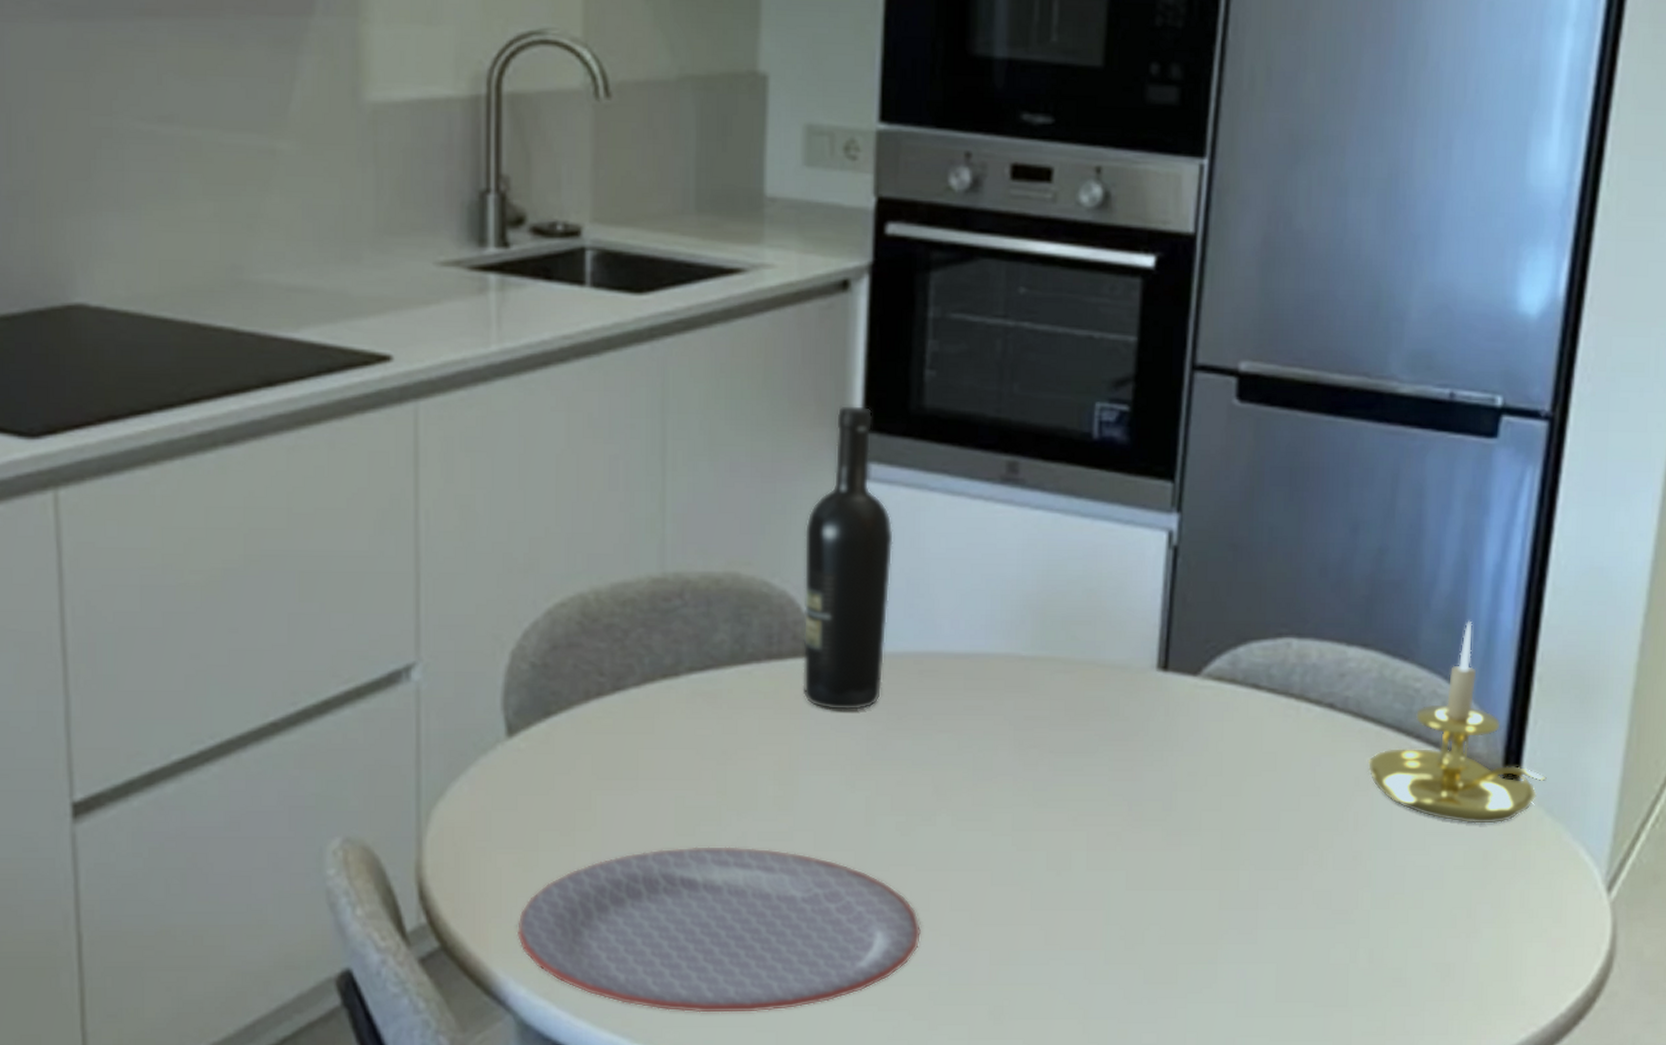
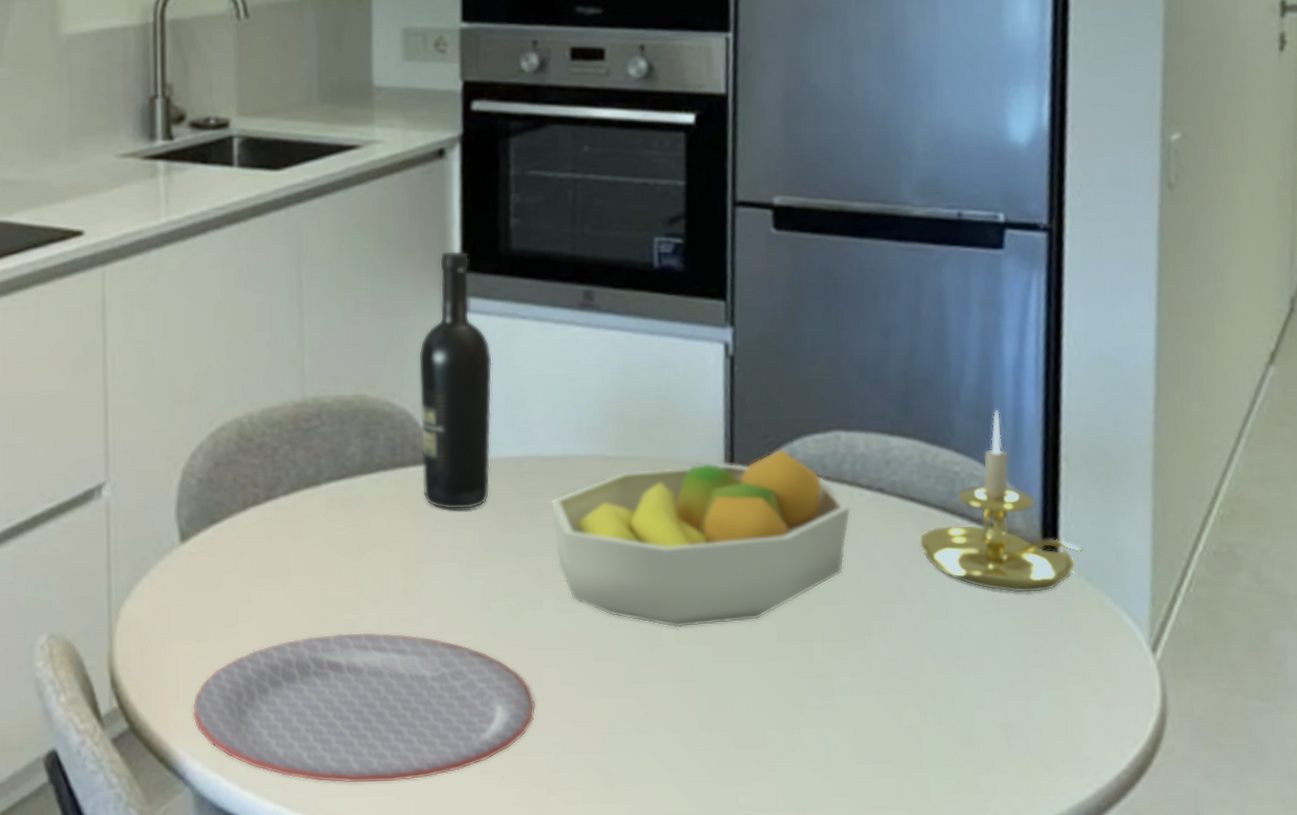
fruit bowl: none [952,656,1296,851] -> present [550,449,851,628]

